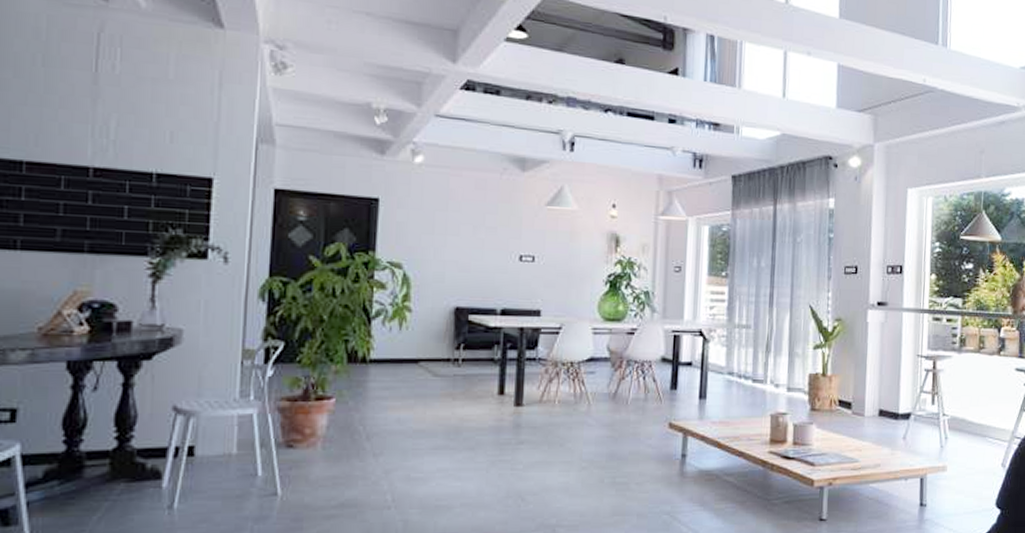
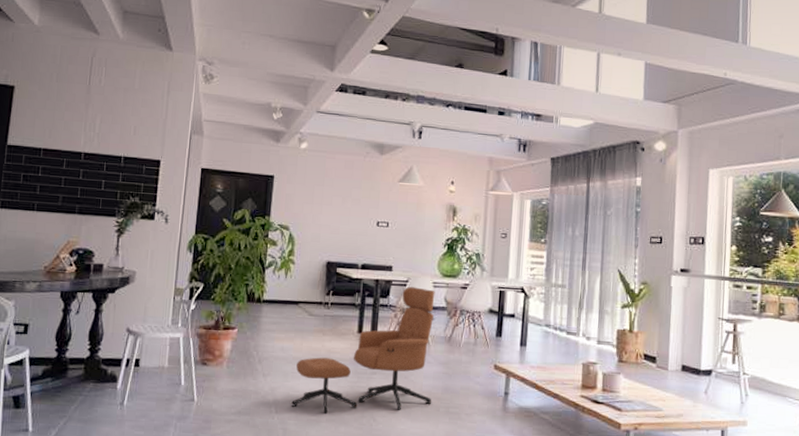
lounge chair: none [413,335,596,497] -> present [291,287,435,414]

